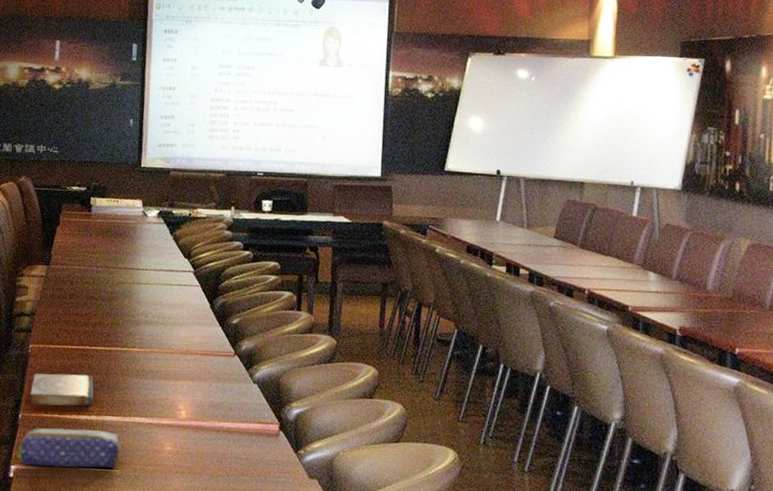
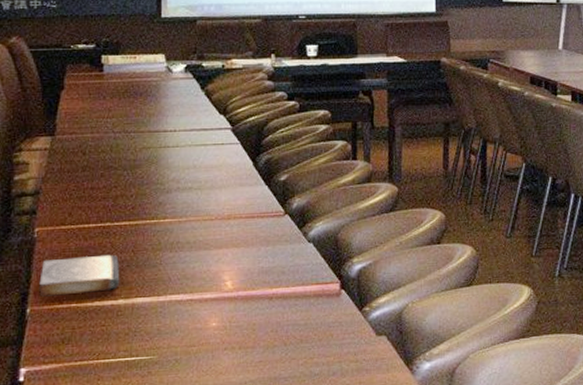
pencil case: present [17,427,121,468] -> none [27,314,156,366]

